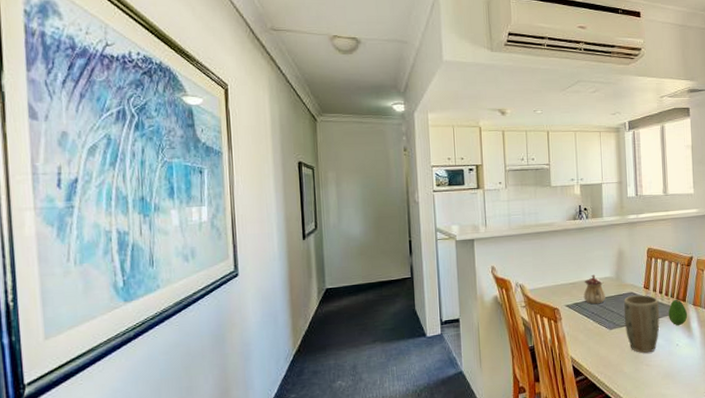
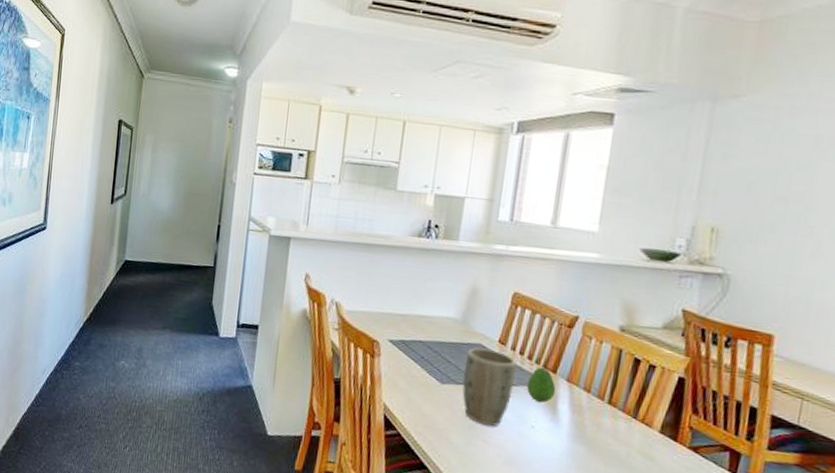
teapot: present [583,274,606,305] -> none [413,310,444,349]

